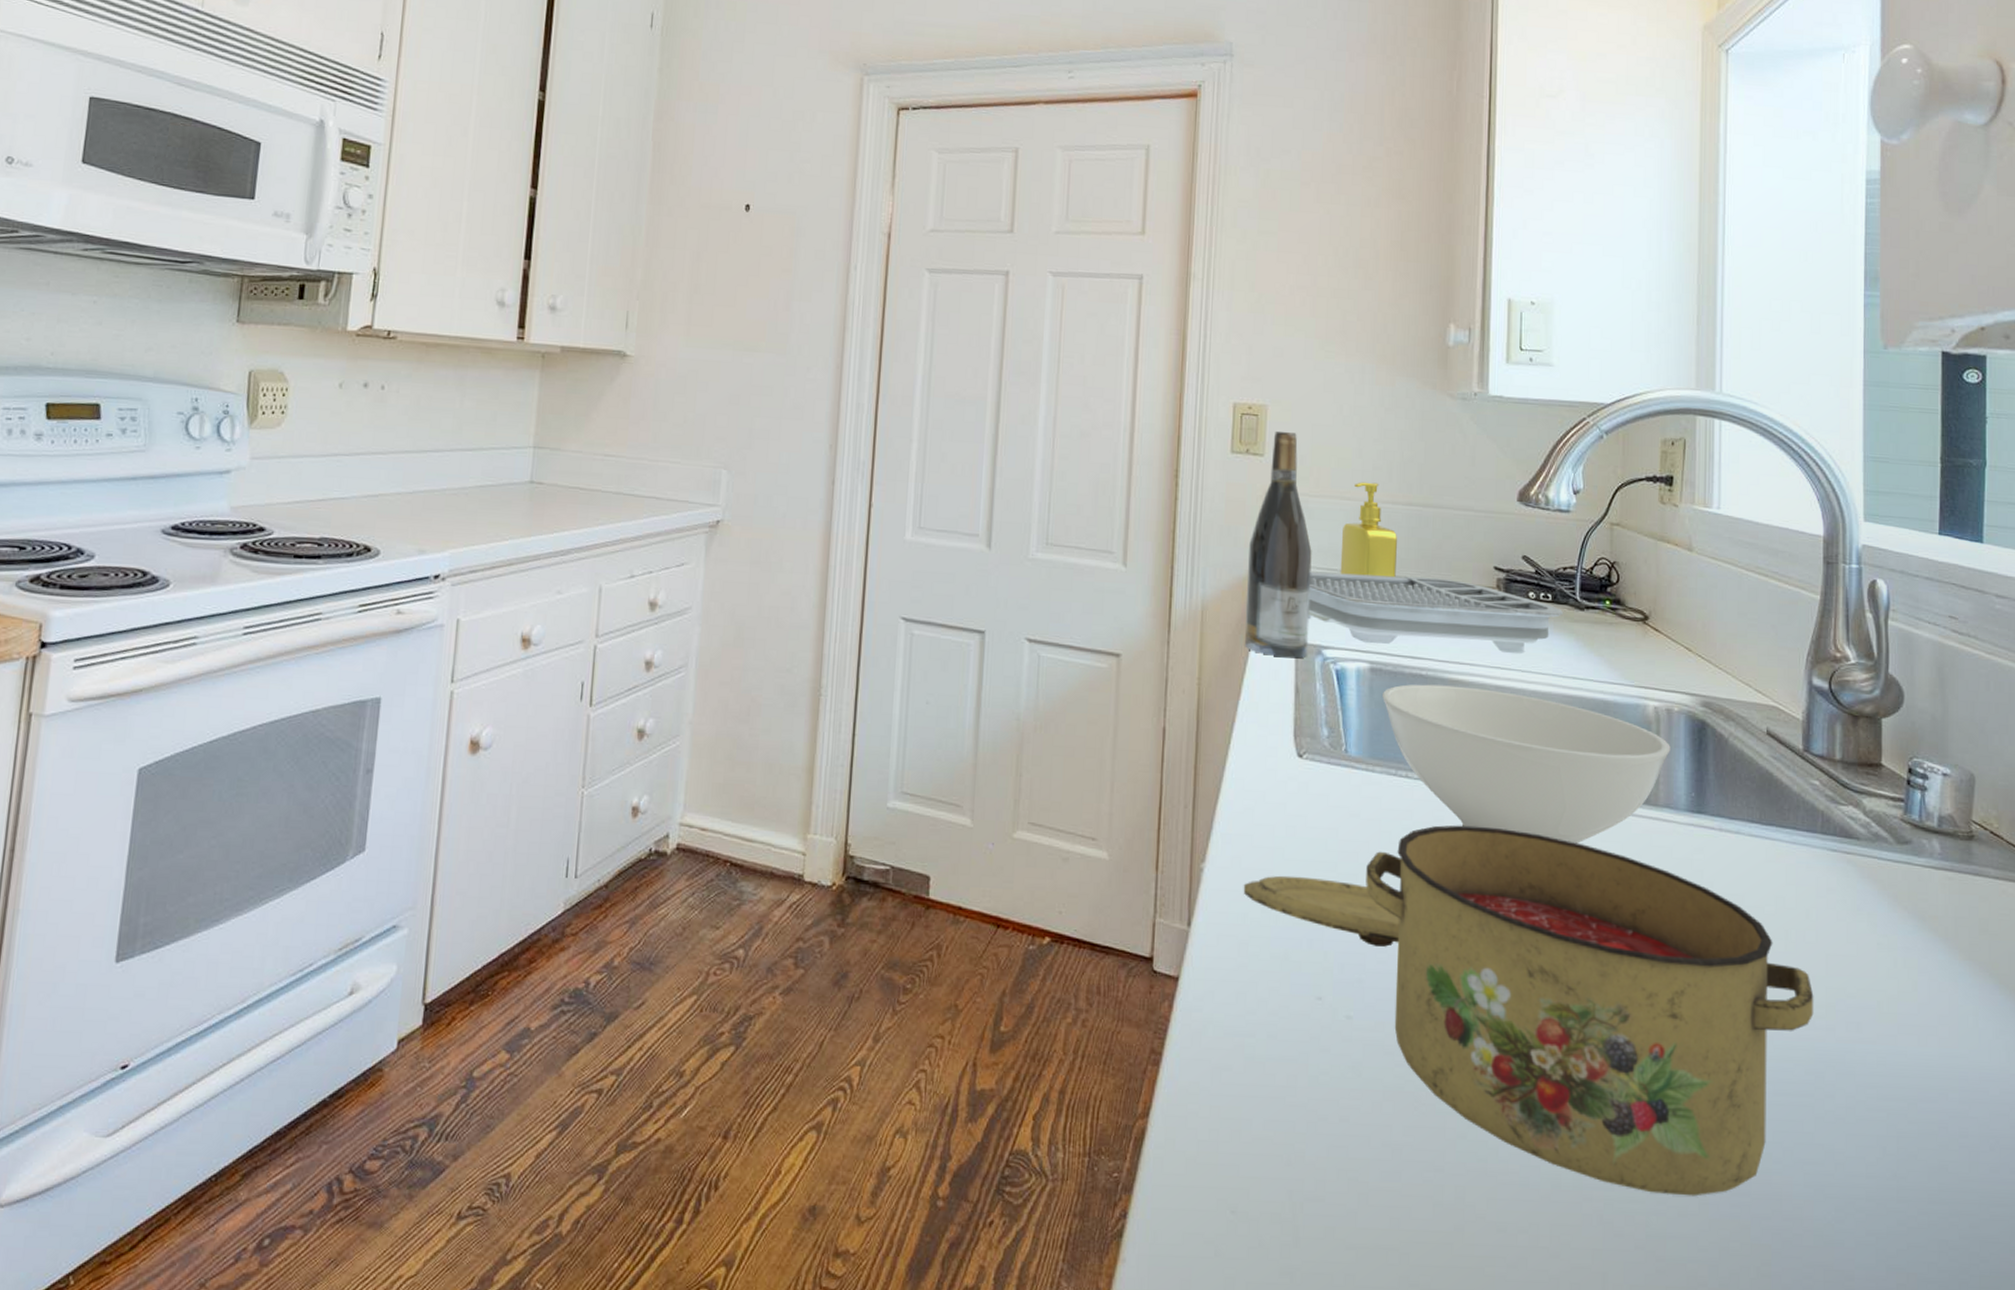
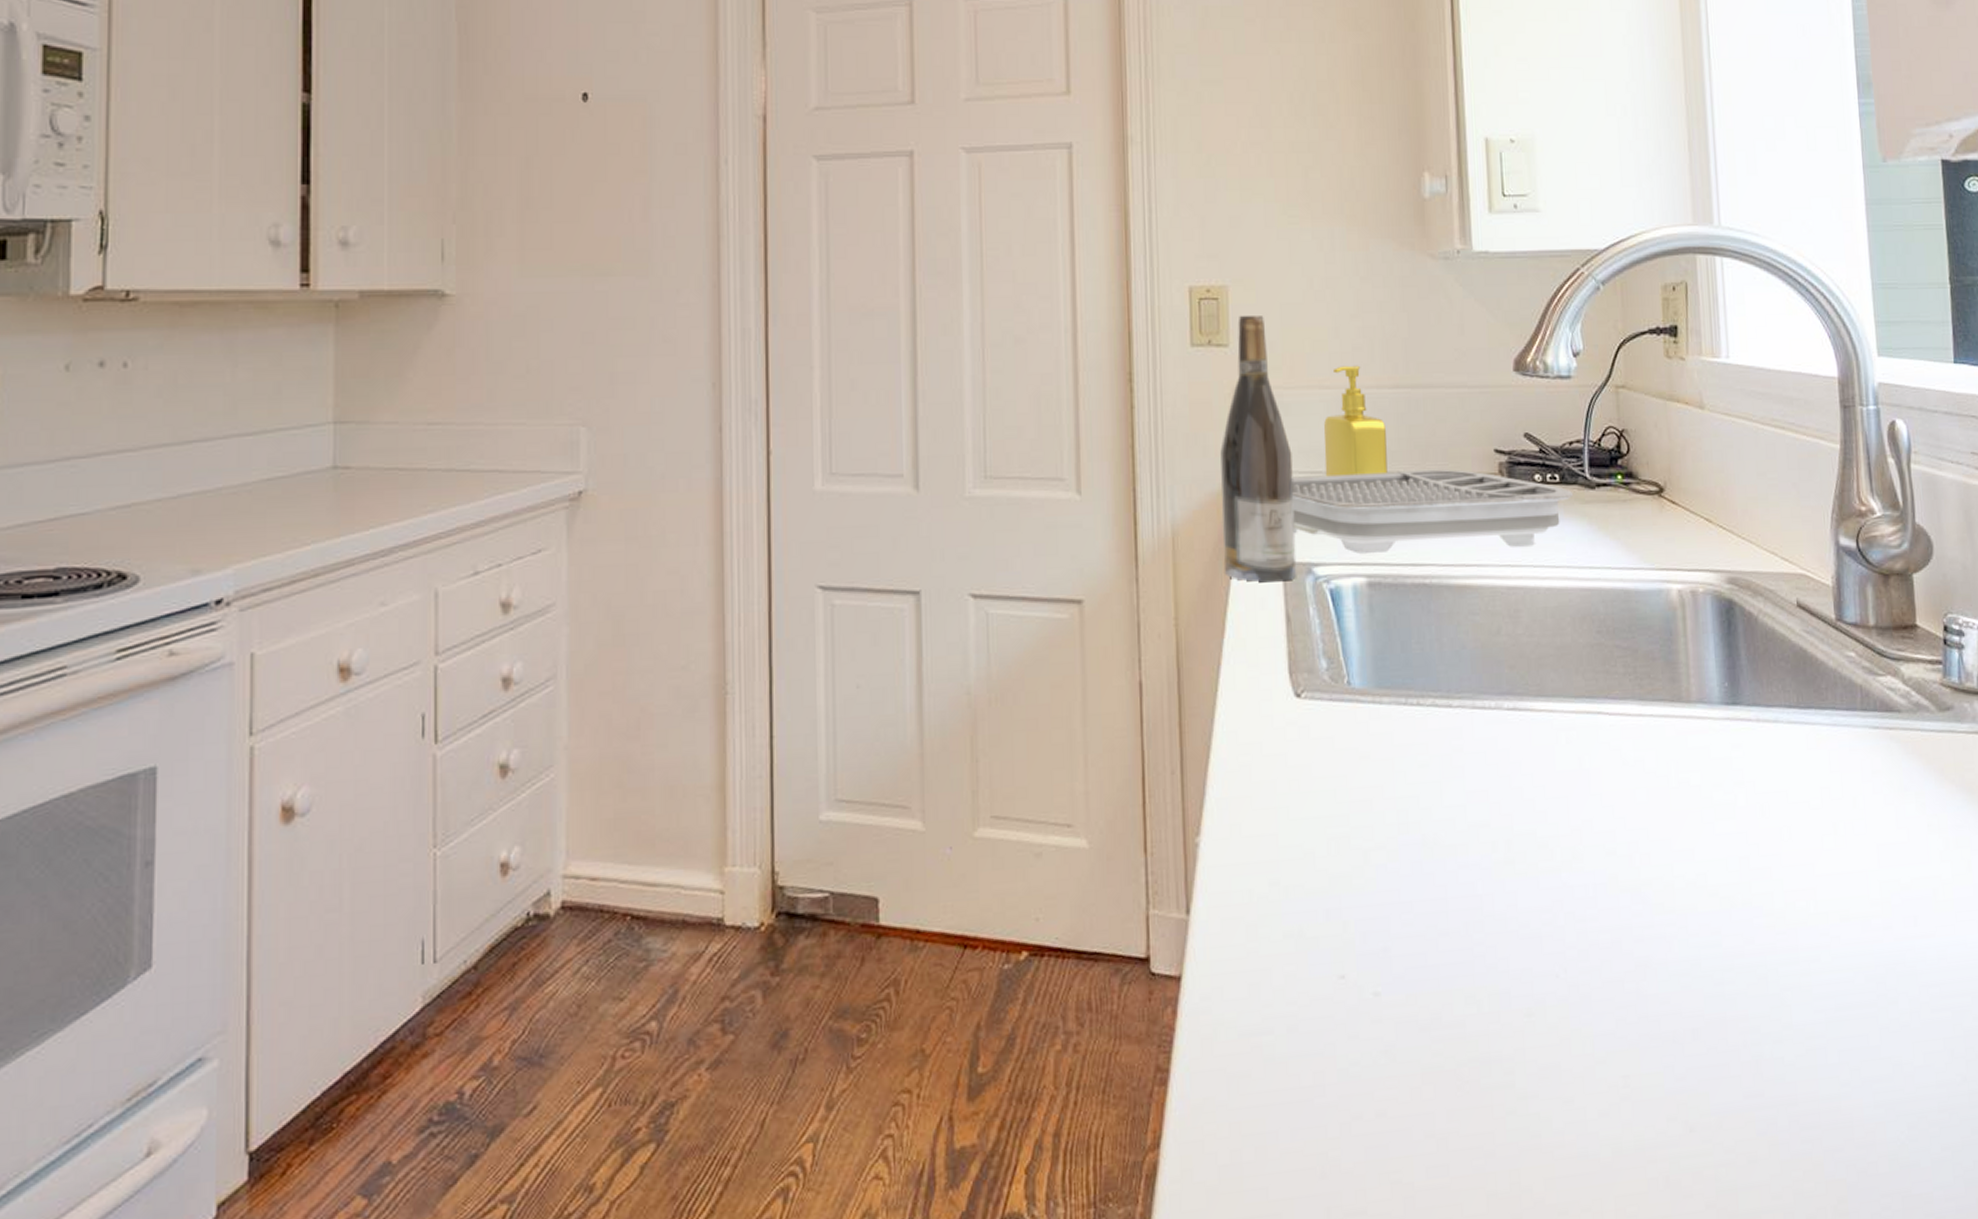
cooking pot: present [1243,825,1814,1196] -> none [1246,750,1870,1143]
bowl: present [1383,684,1671,844] -> none [1384,591,1699,757]

